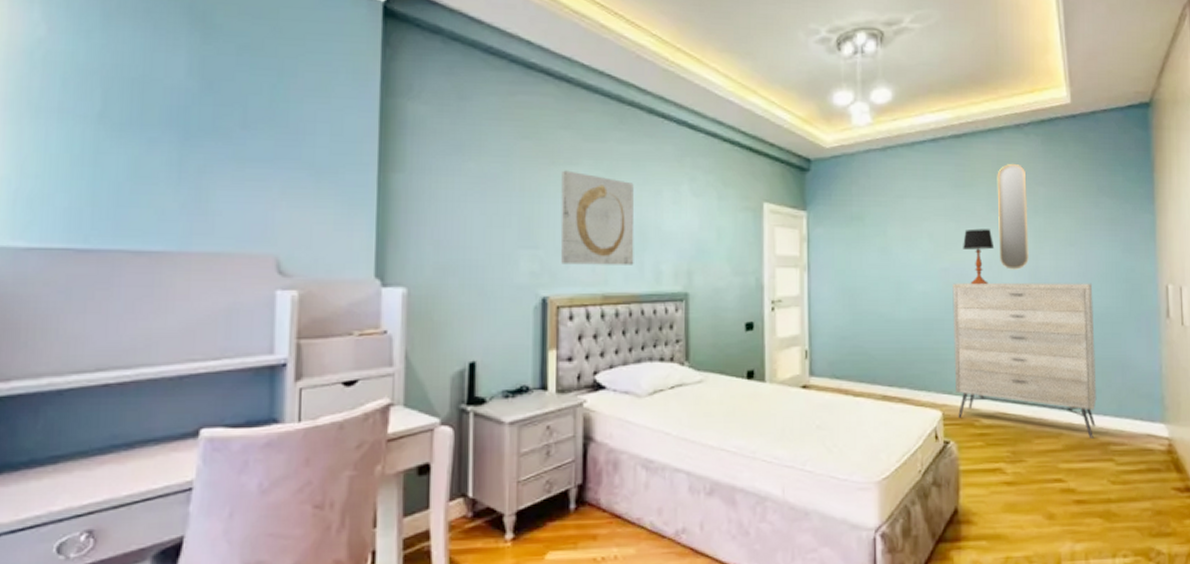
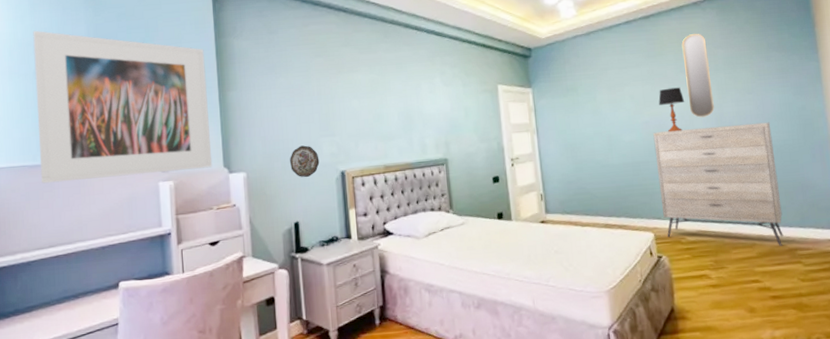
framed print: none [93,53,363,278] -> present [33,30,213,184]
decorative plate: none [471,257,514,302] -> present [290,145,320,178]
wall art: present [560,170,635,265] -> none [346,76,405,146]

